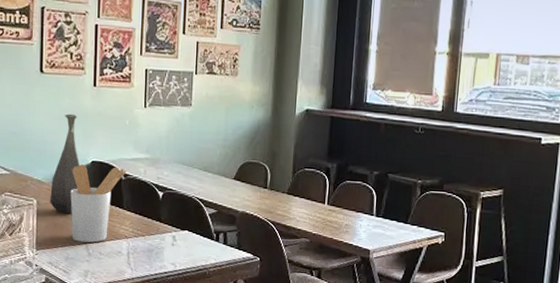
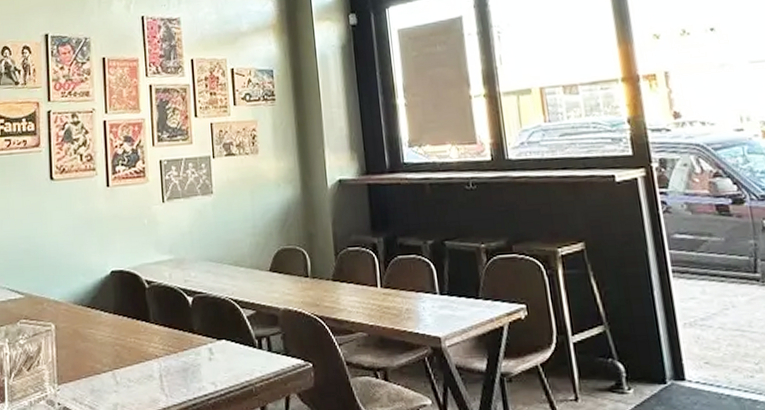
bottle: present [50,113,80,214] -> none [69,220,99,337]
utensil holder: present [70,164,127,243] -> none [90,274,150,369]

